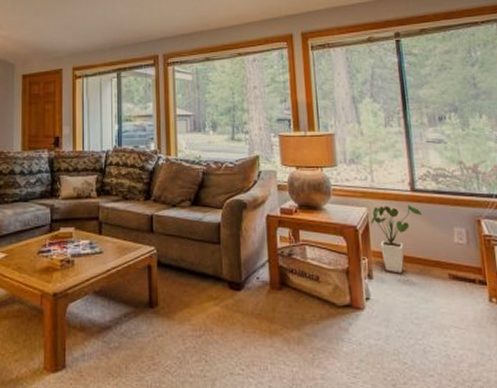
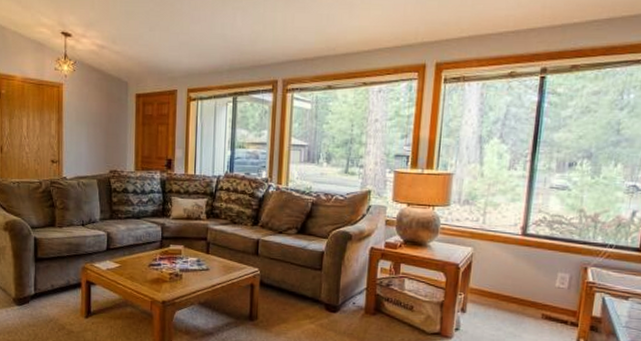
house plant: present [370,204,423,274] -> none [473,247,529,310]

